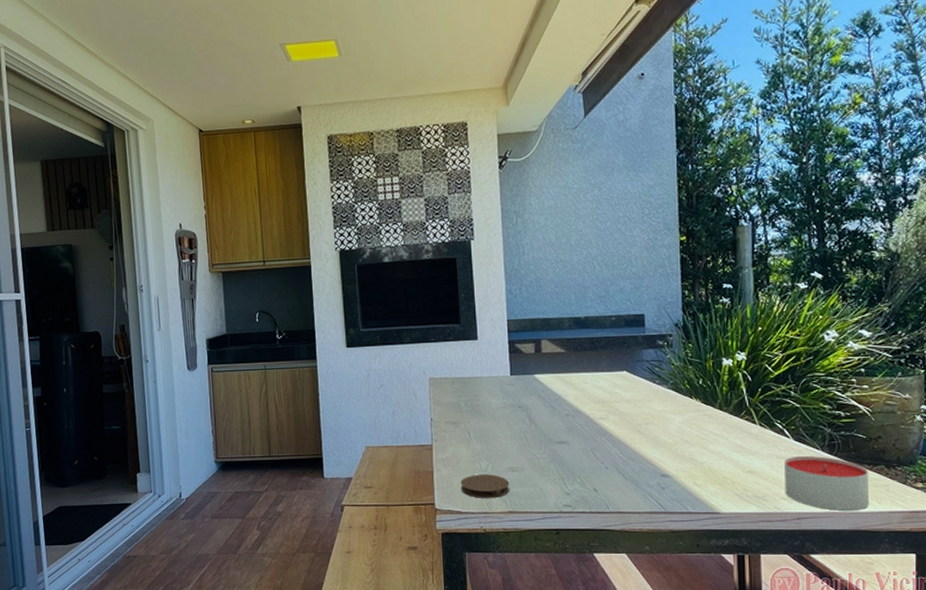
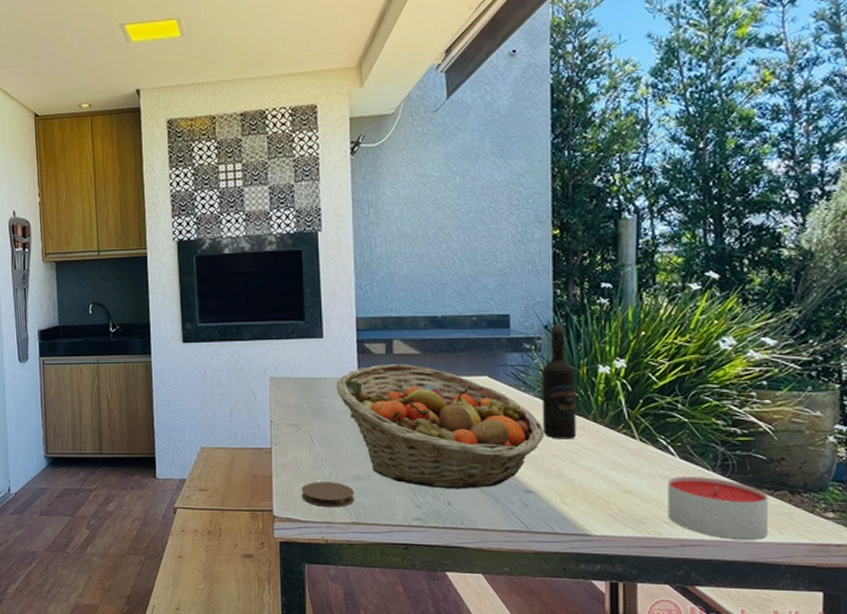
fruit basket: none [490,362,678,477] -> present [336,364,545,489]
wine bottle: none [674,322,705,427] -> present [542,324,576,439]

